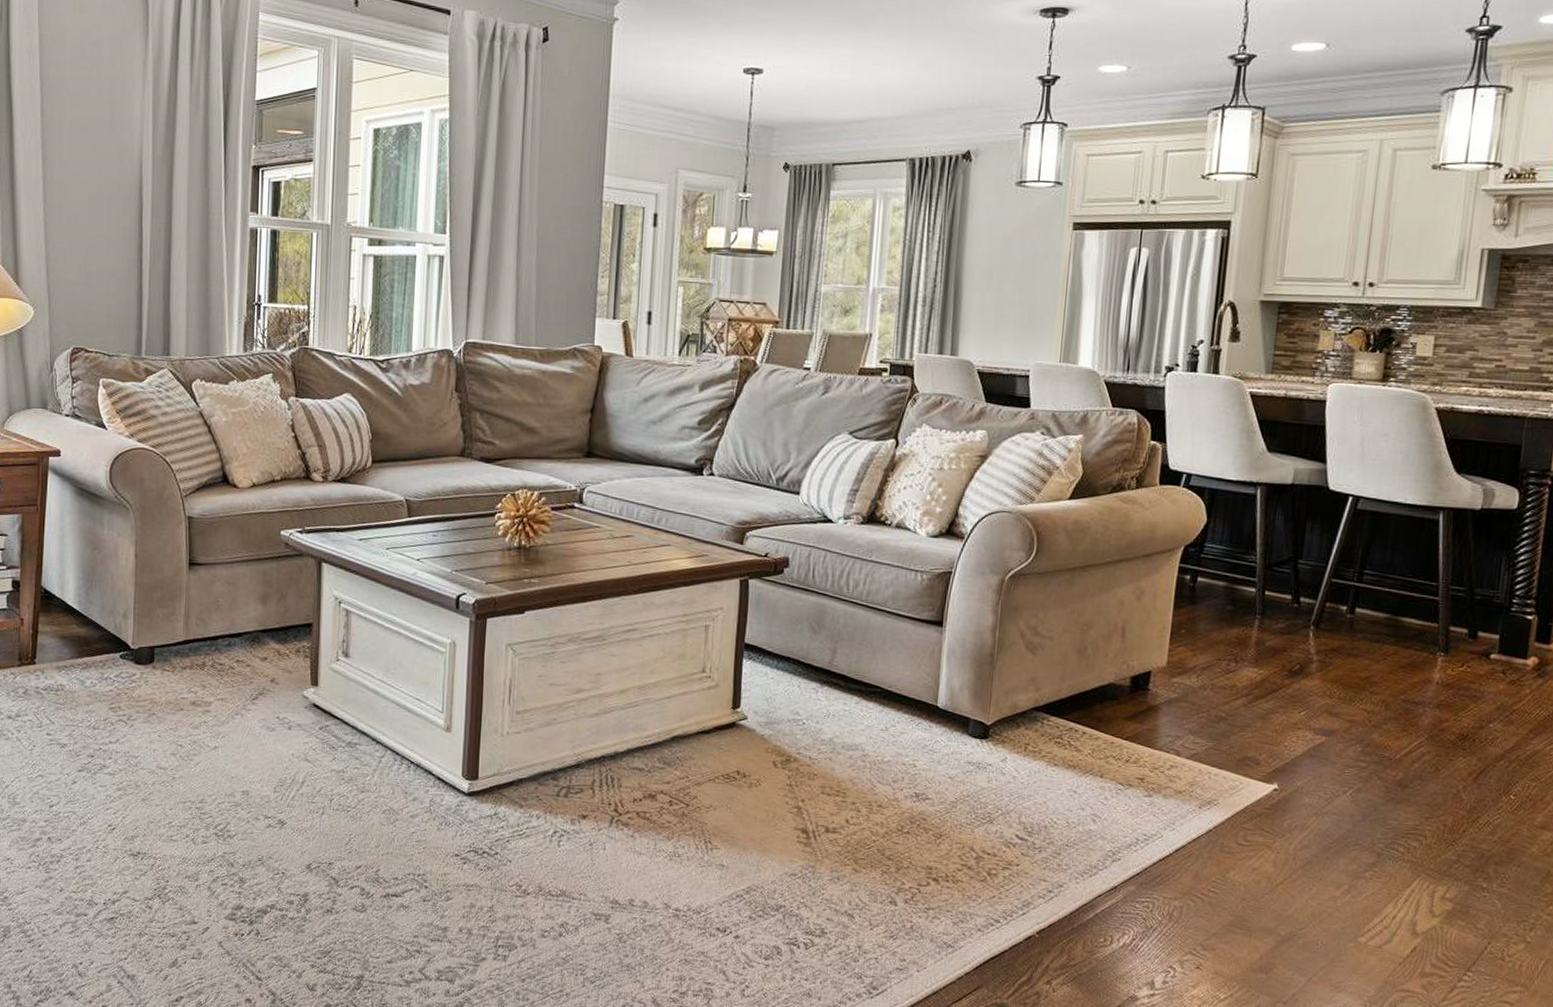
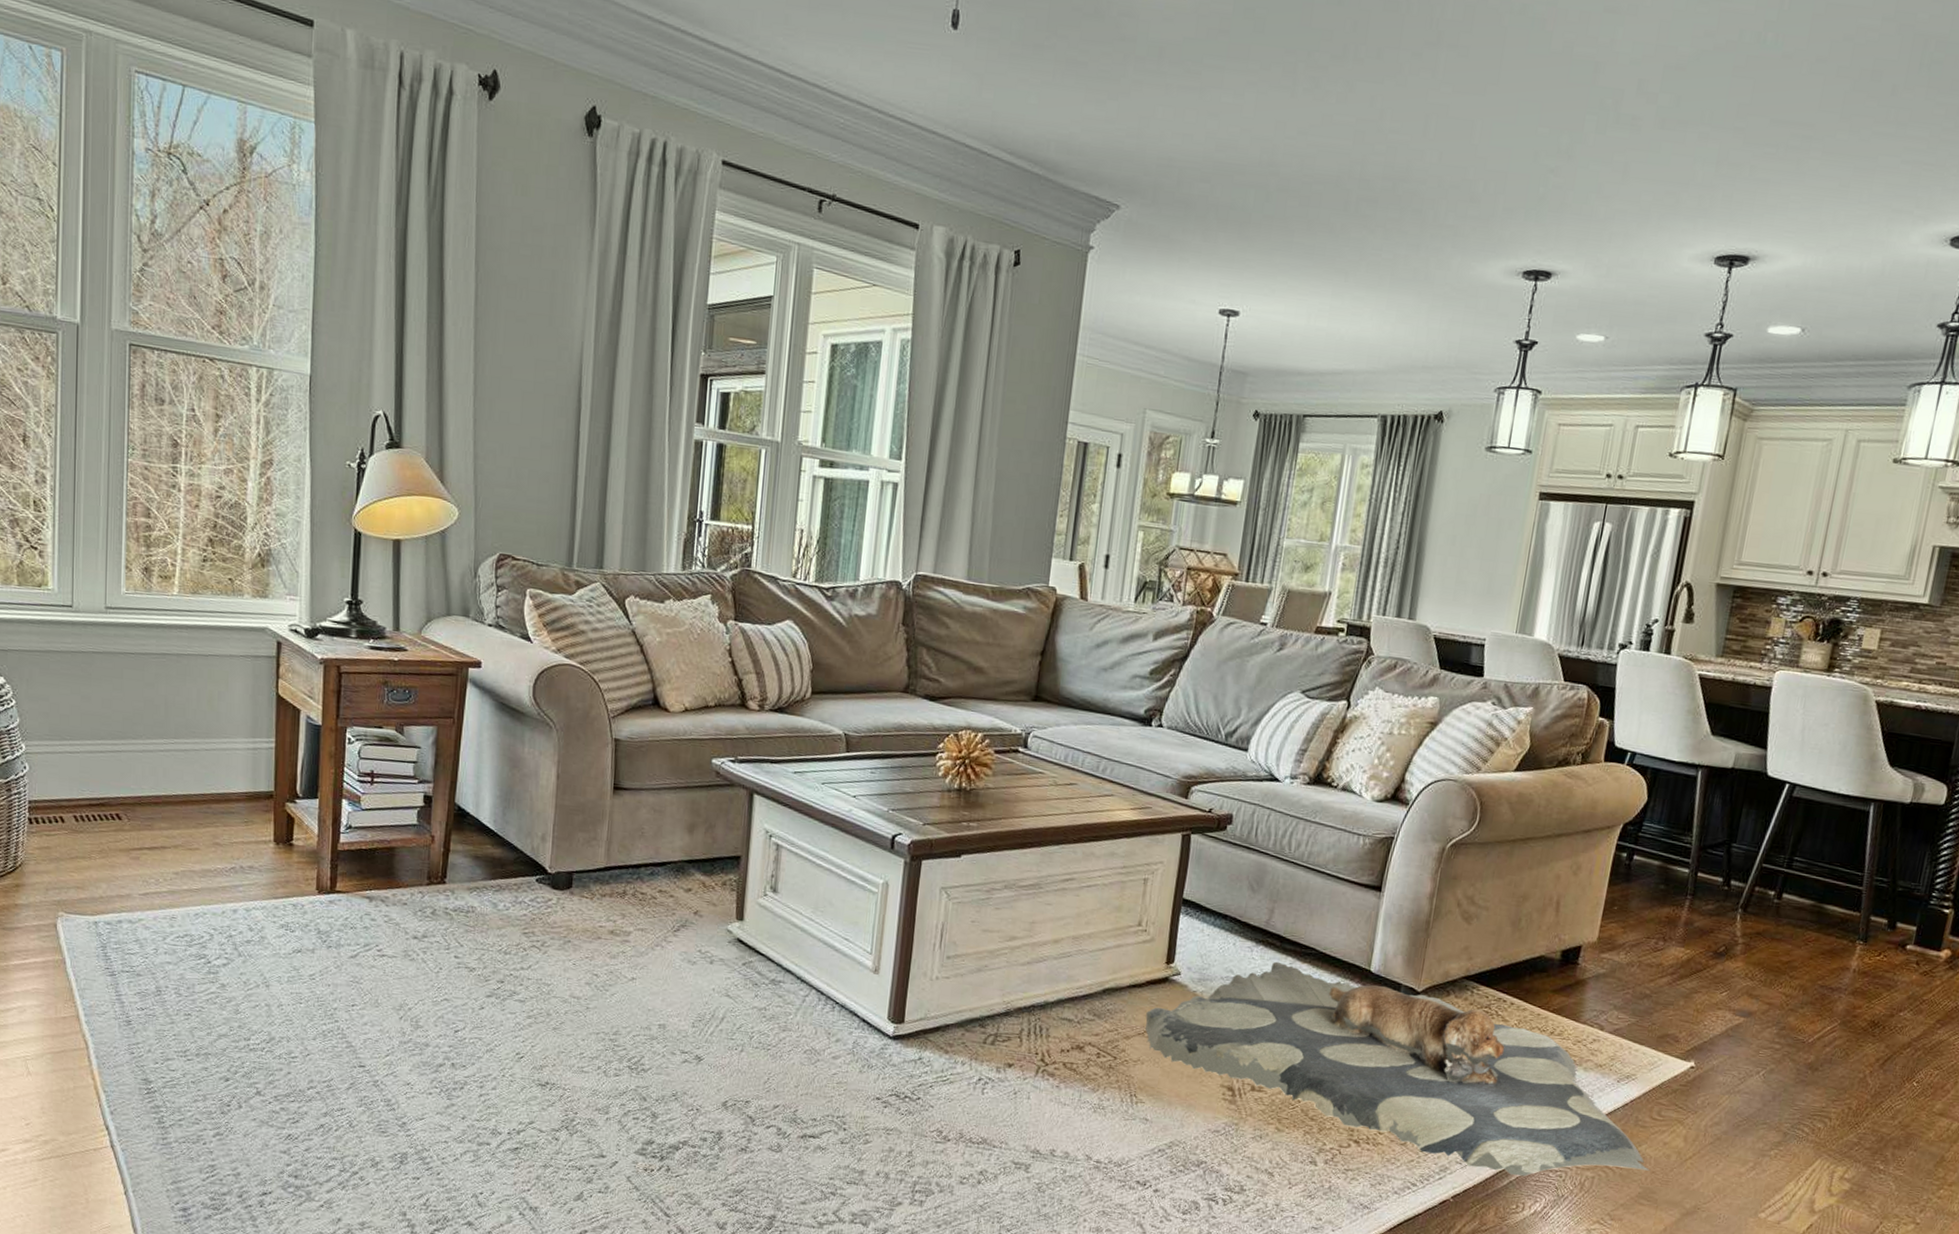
dog bed: none [715,701,1241,909] -> present [1144,961,1650,1177]

